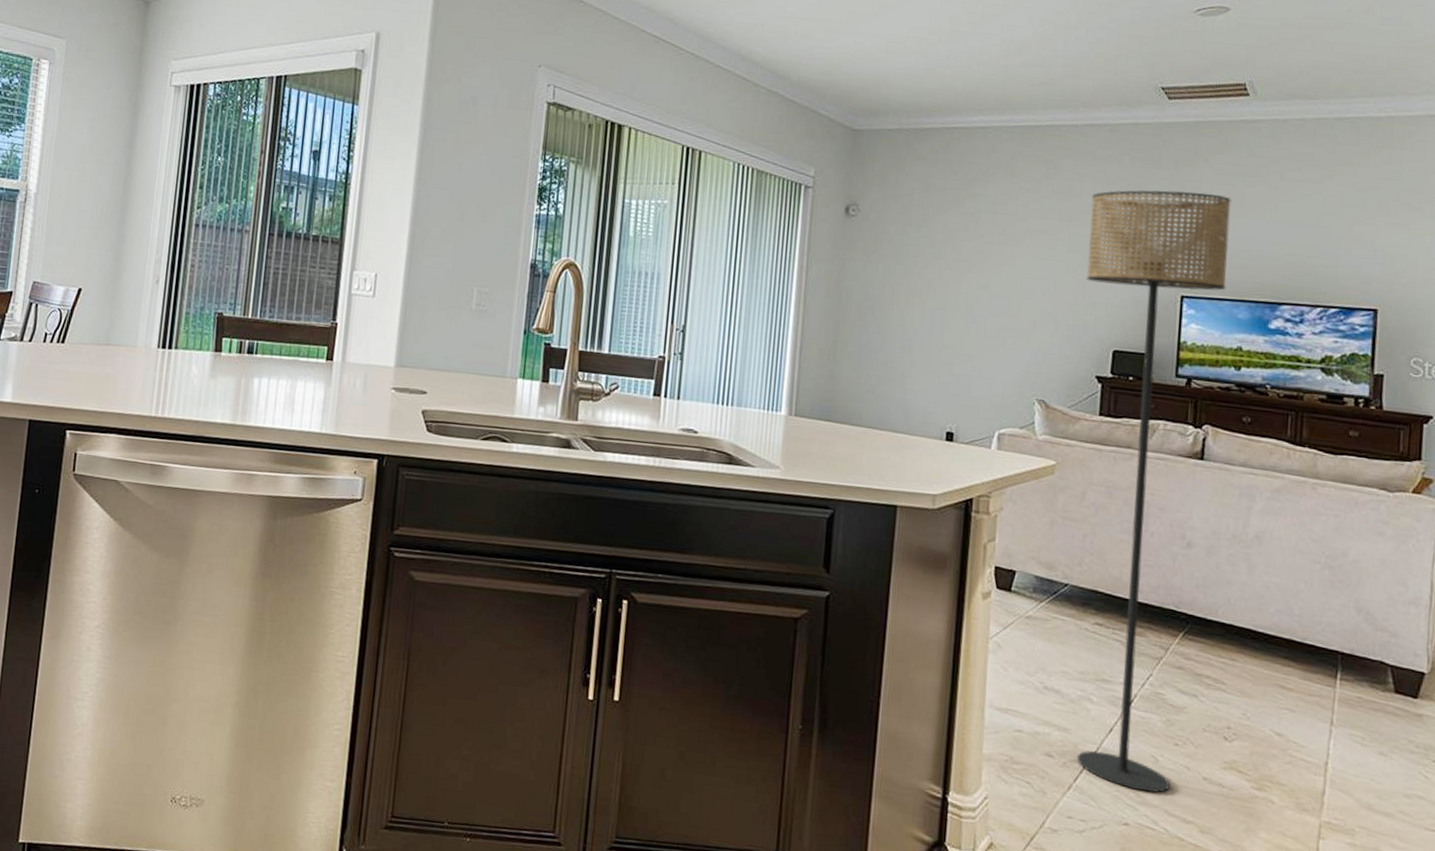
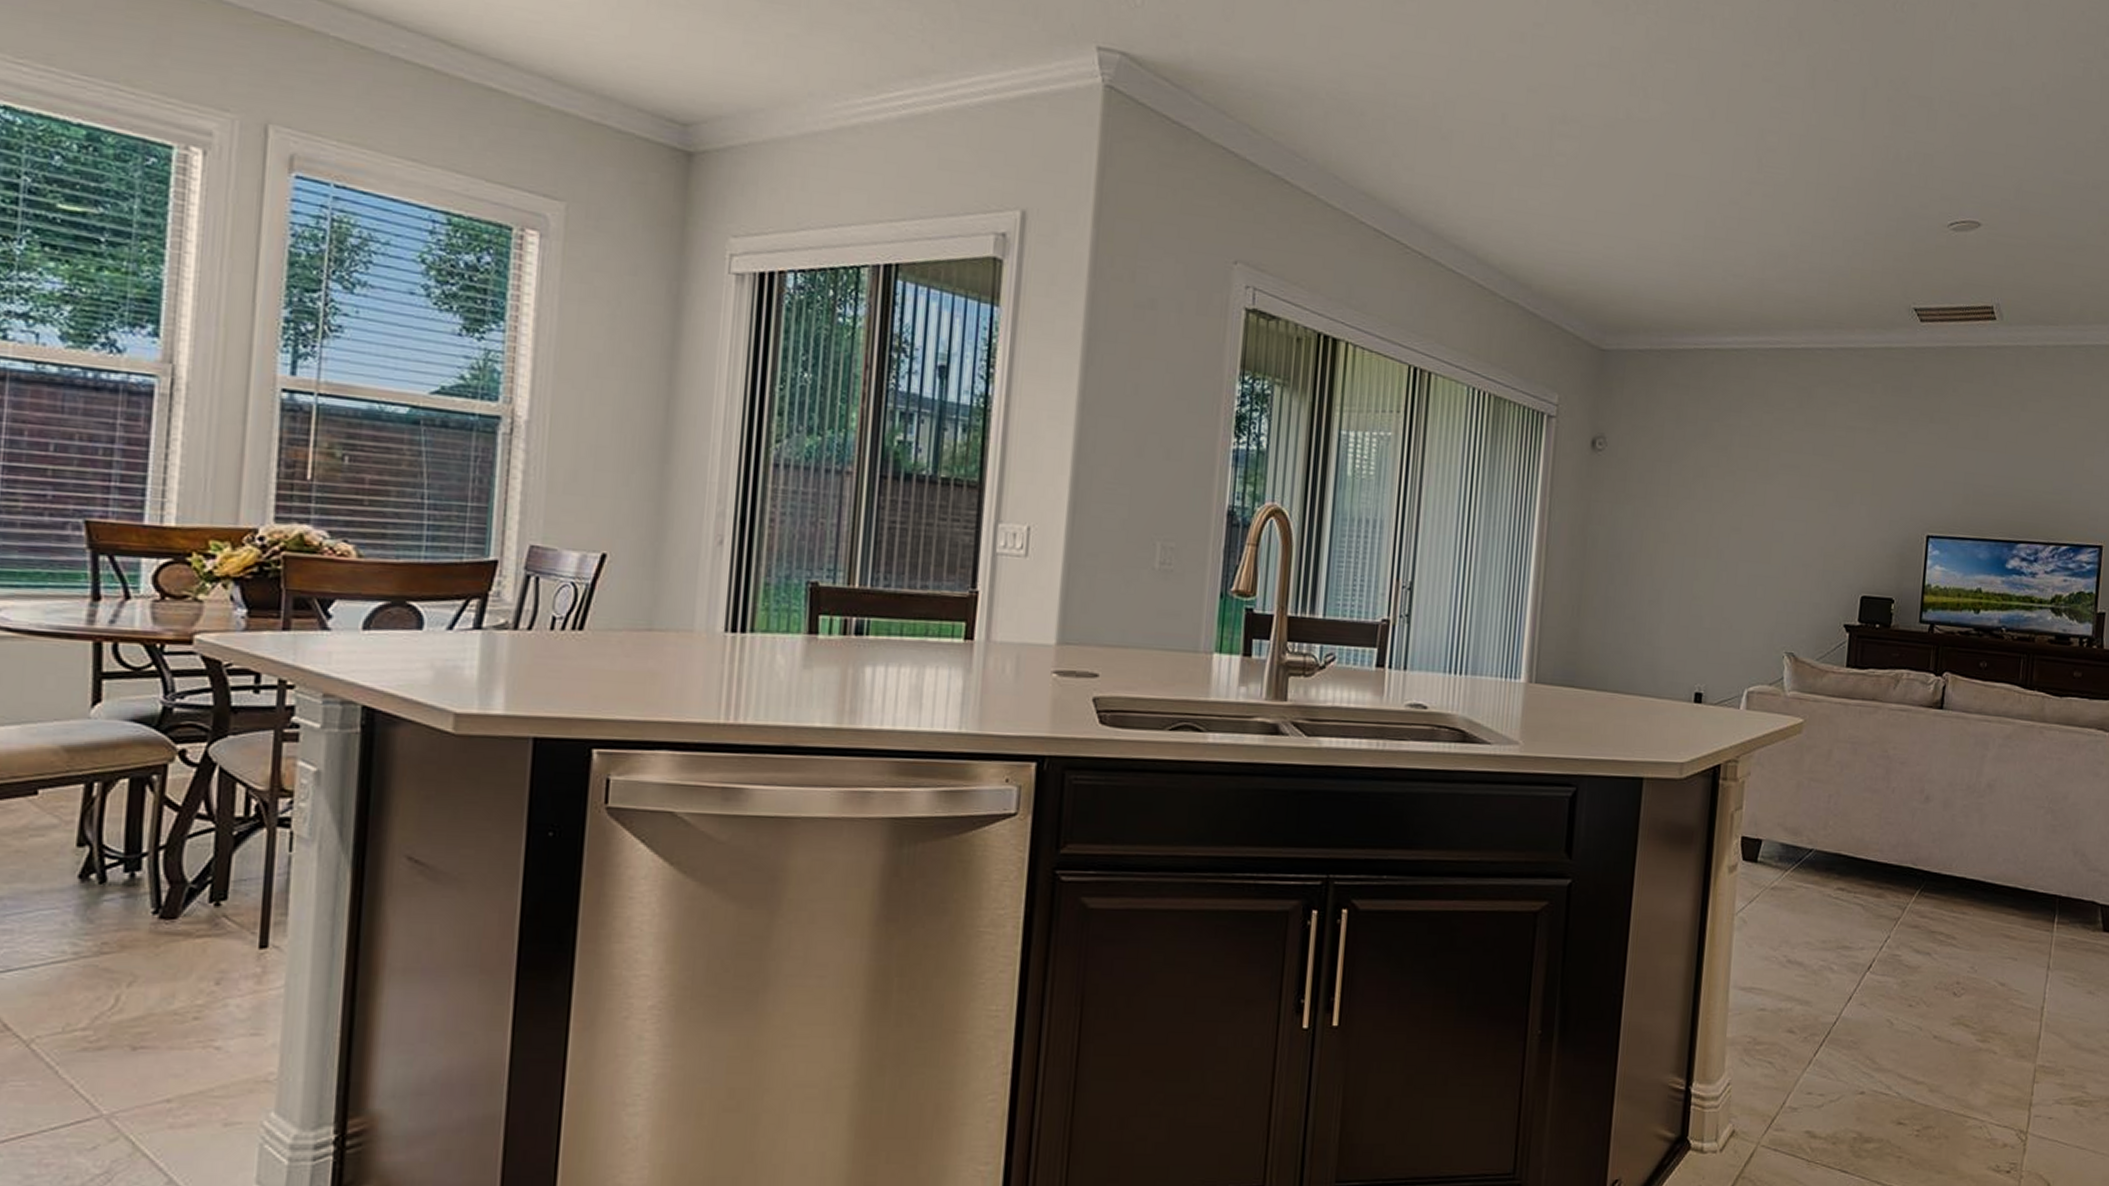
floor lamp: present [1077,190,1231,793] -> none [1818,421,1976,1058]

